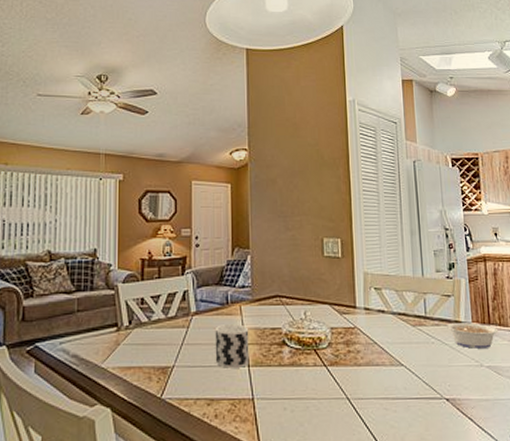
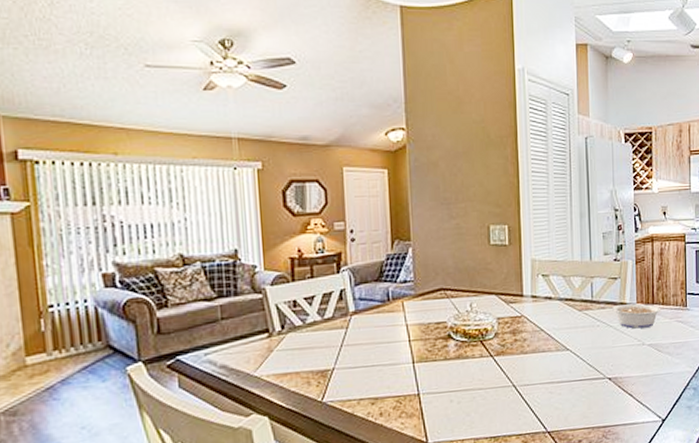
cup: present [215,324,250,368] -> none [376,321,414,366]

